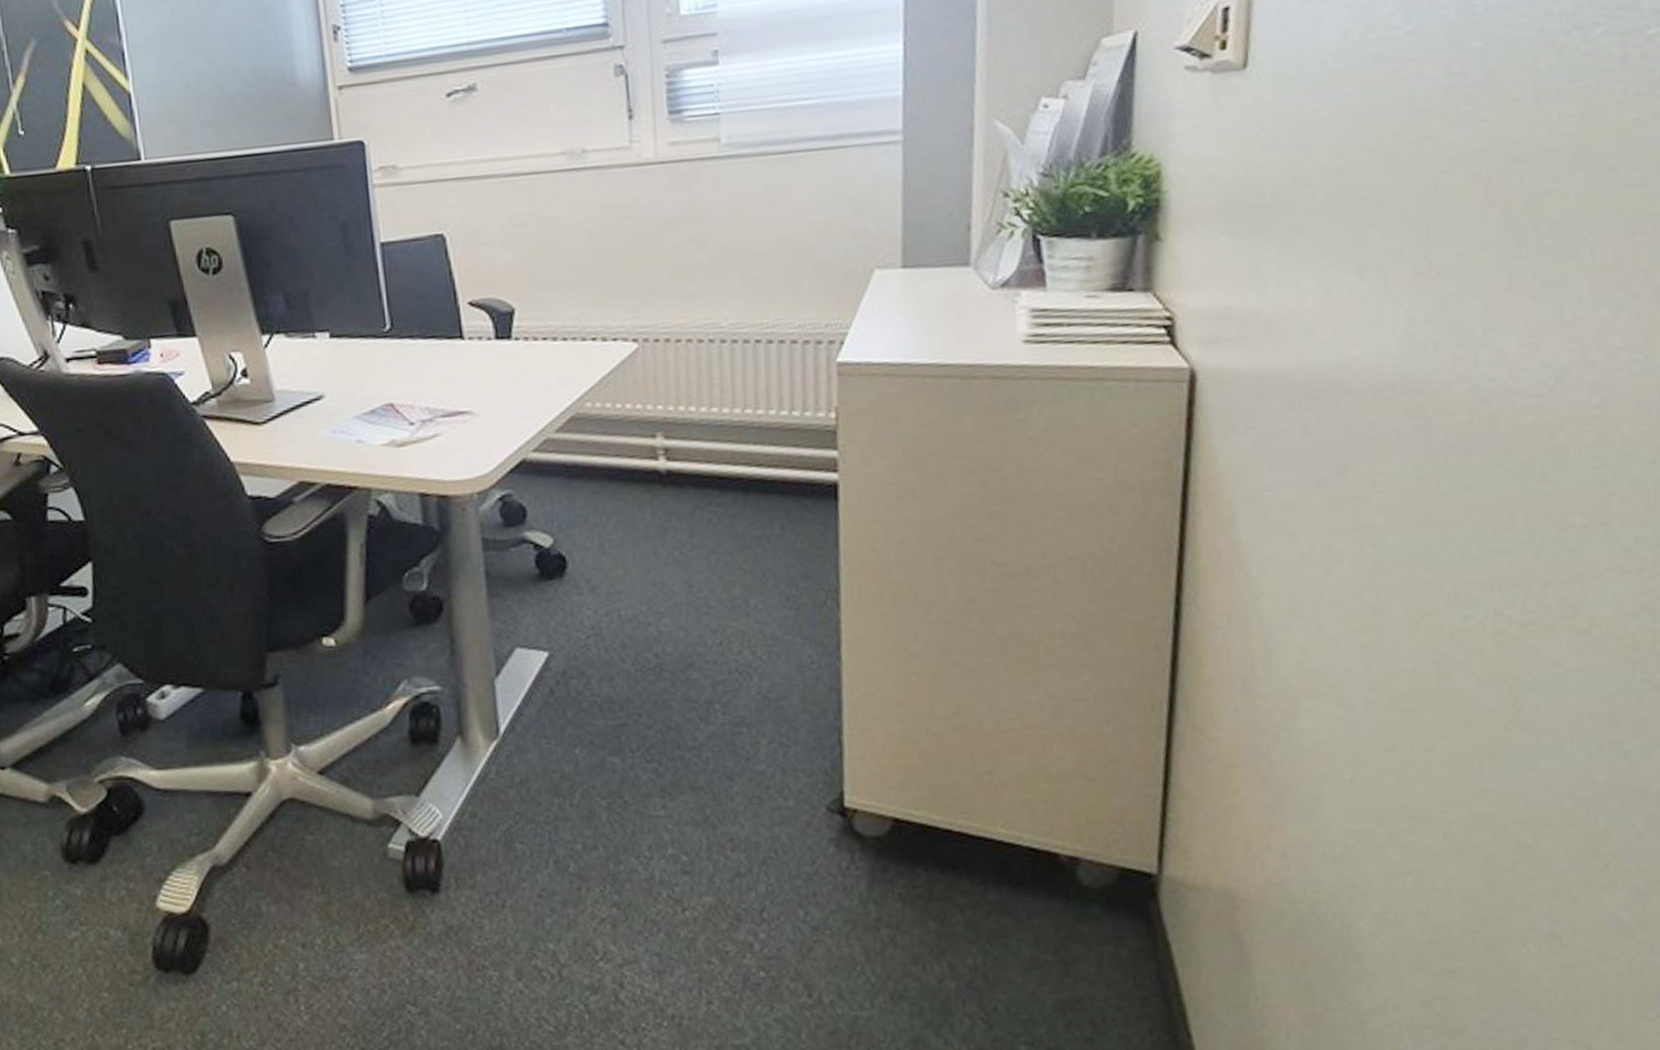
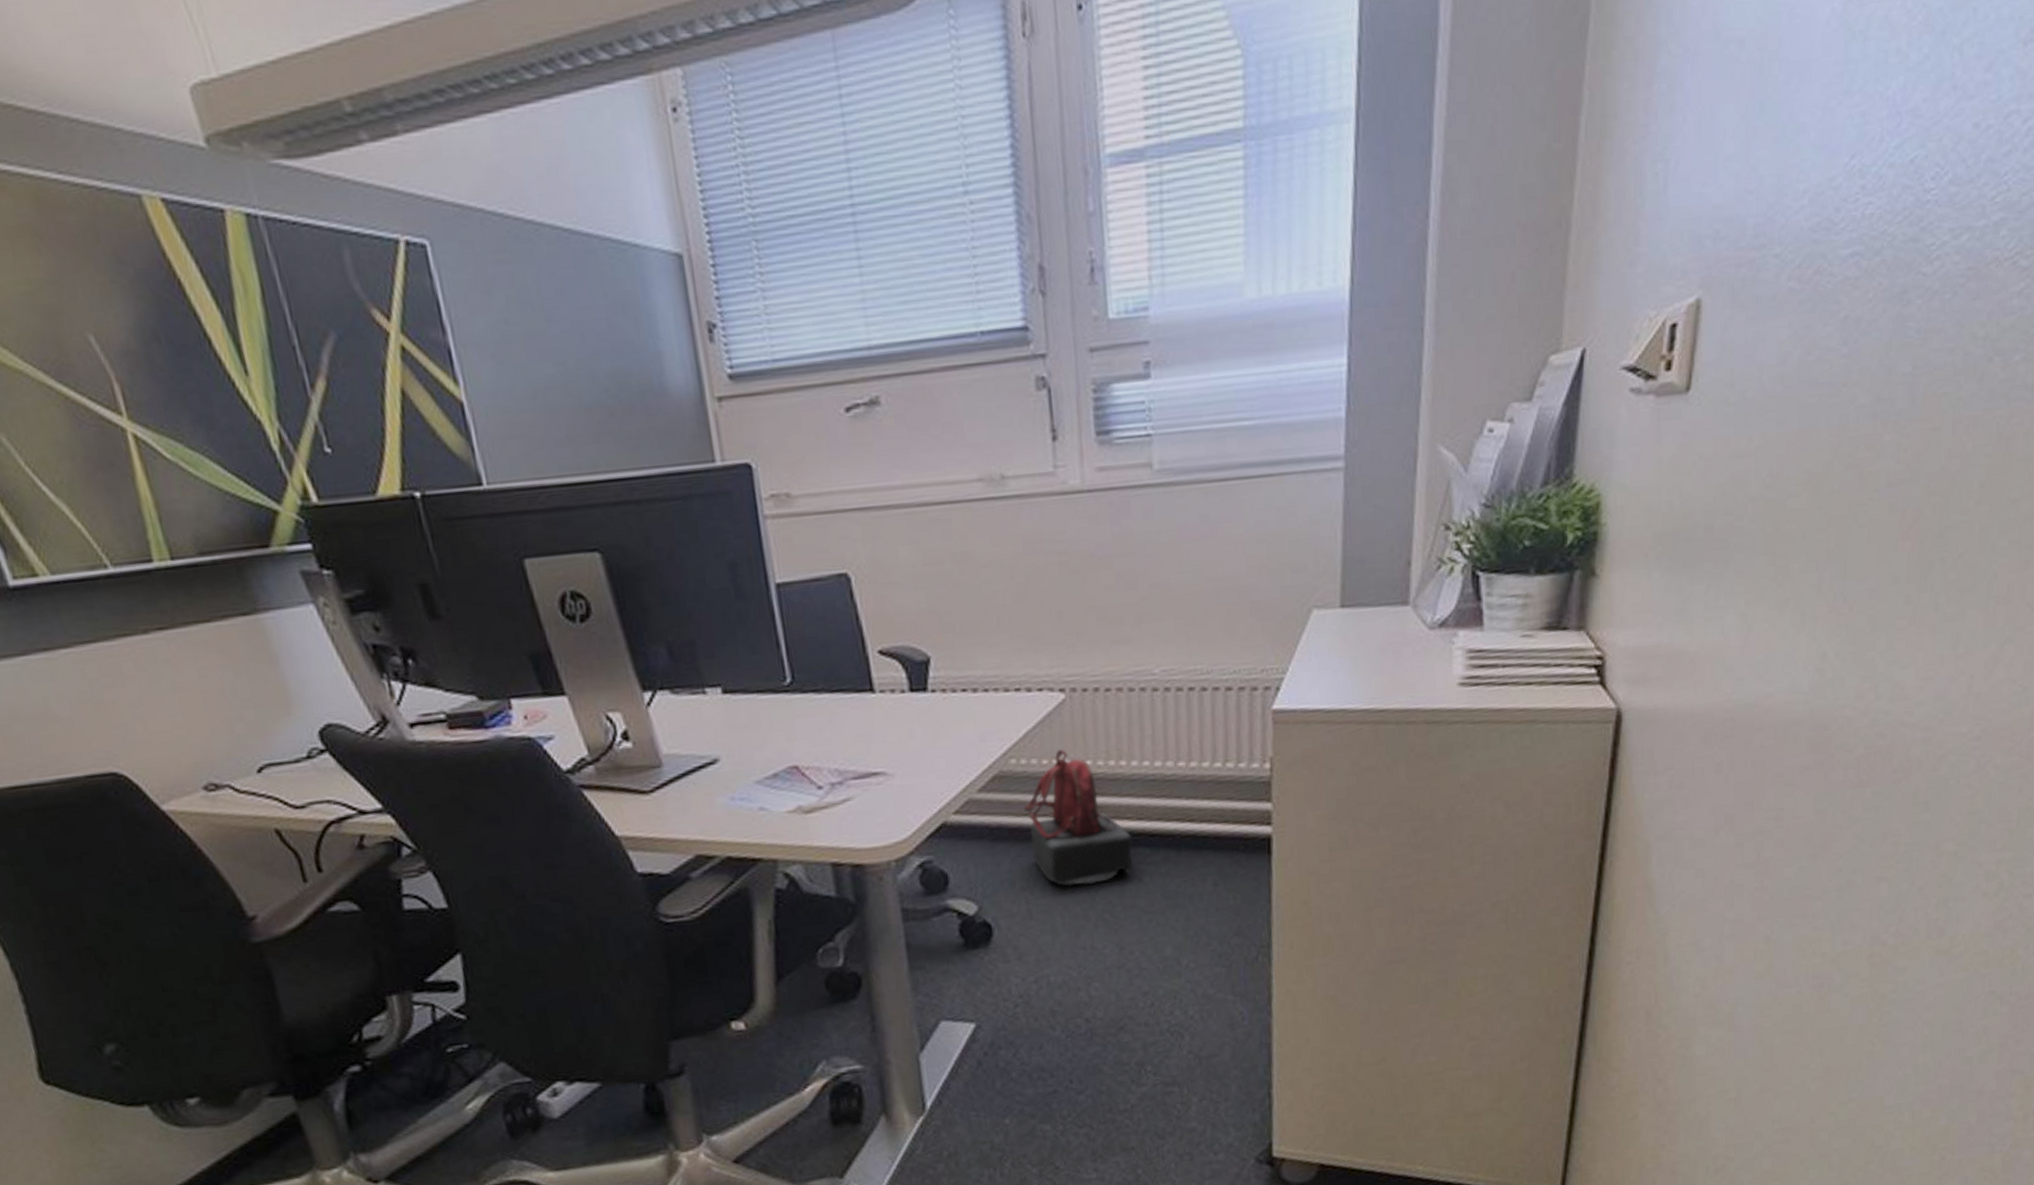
backpack: none [599,394,702,523] -> present [1024,749,1133,886]

